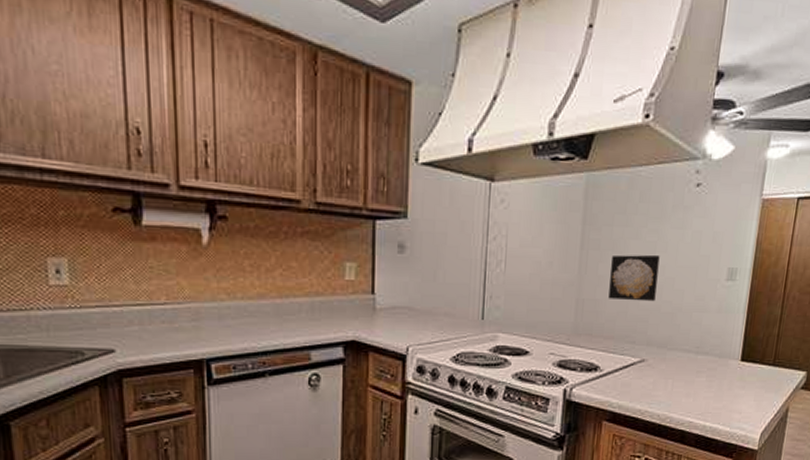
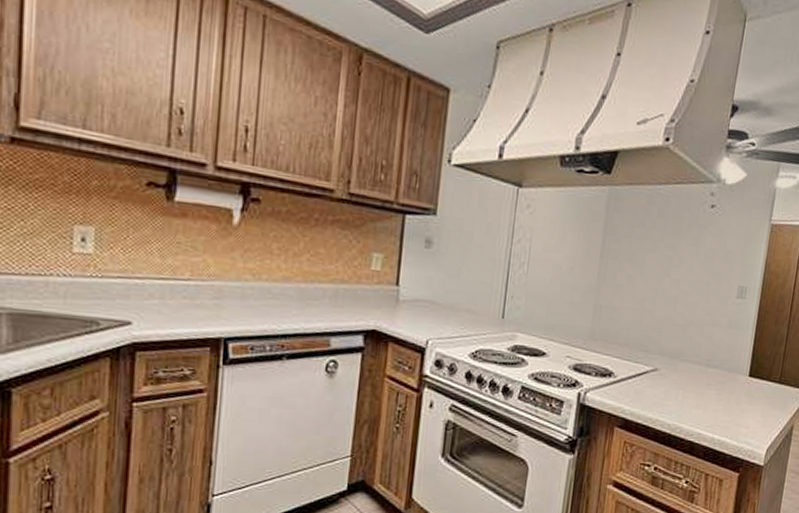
wall art: present [608,254,660,302] -> none [625,266,675,313]

